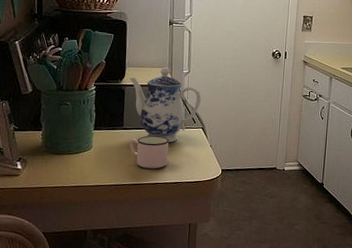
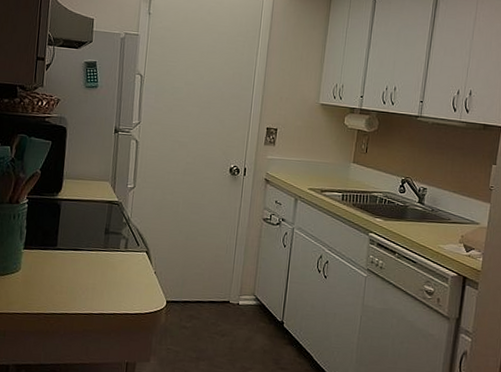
teapot: present [129,67,202,143] -> none [66,180,147,268]
mug: present [129,135,169,169] -> none [63,258,108,297]

